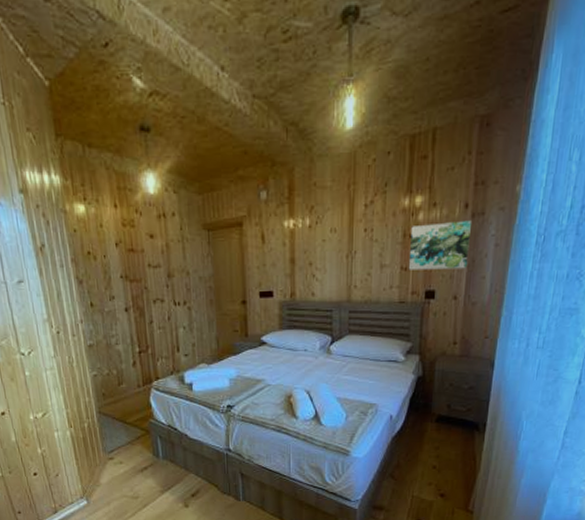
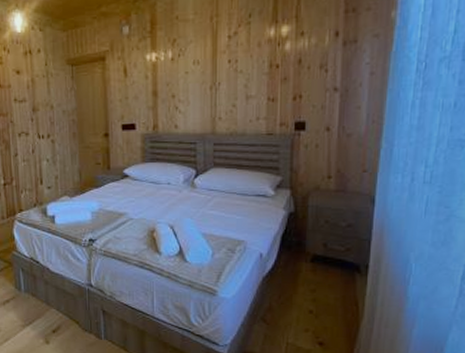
wall art: present [408,220,473,270] -> none [275,49,344,101]

